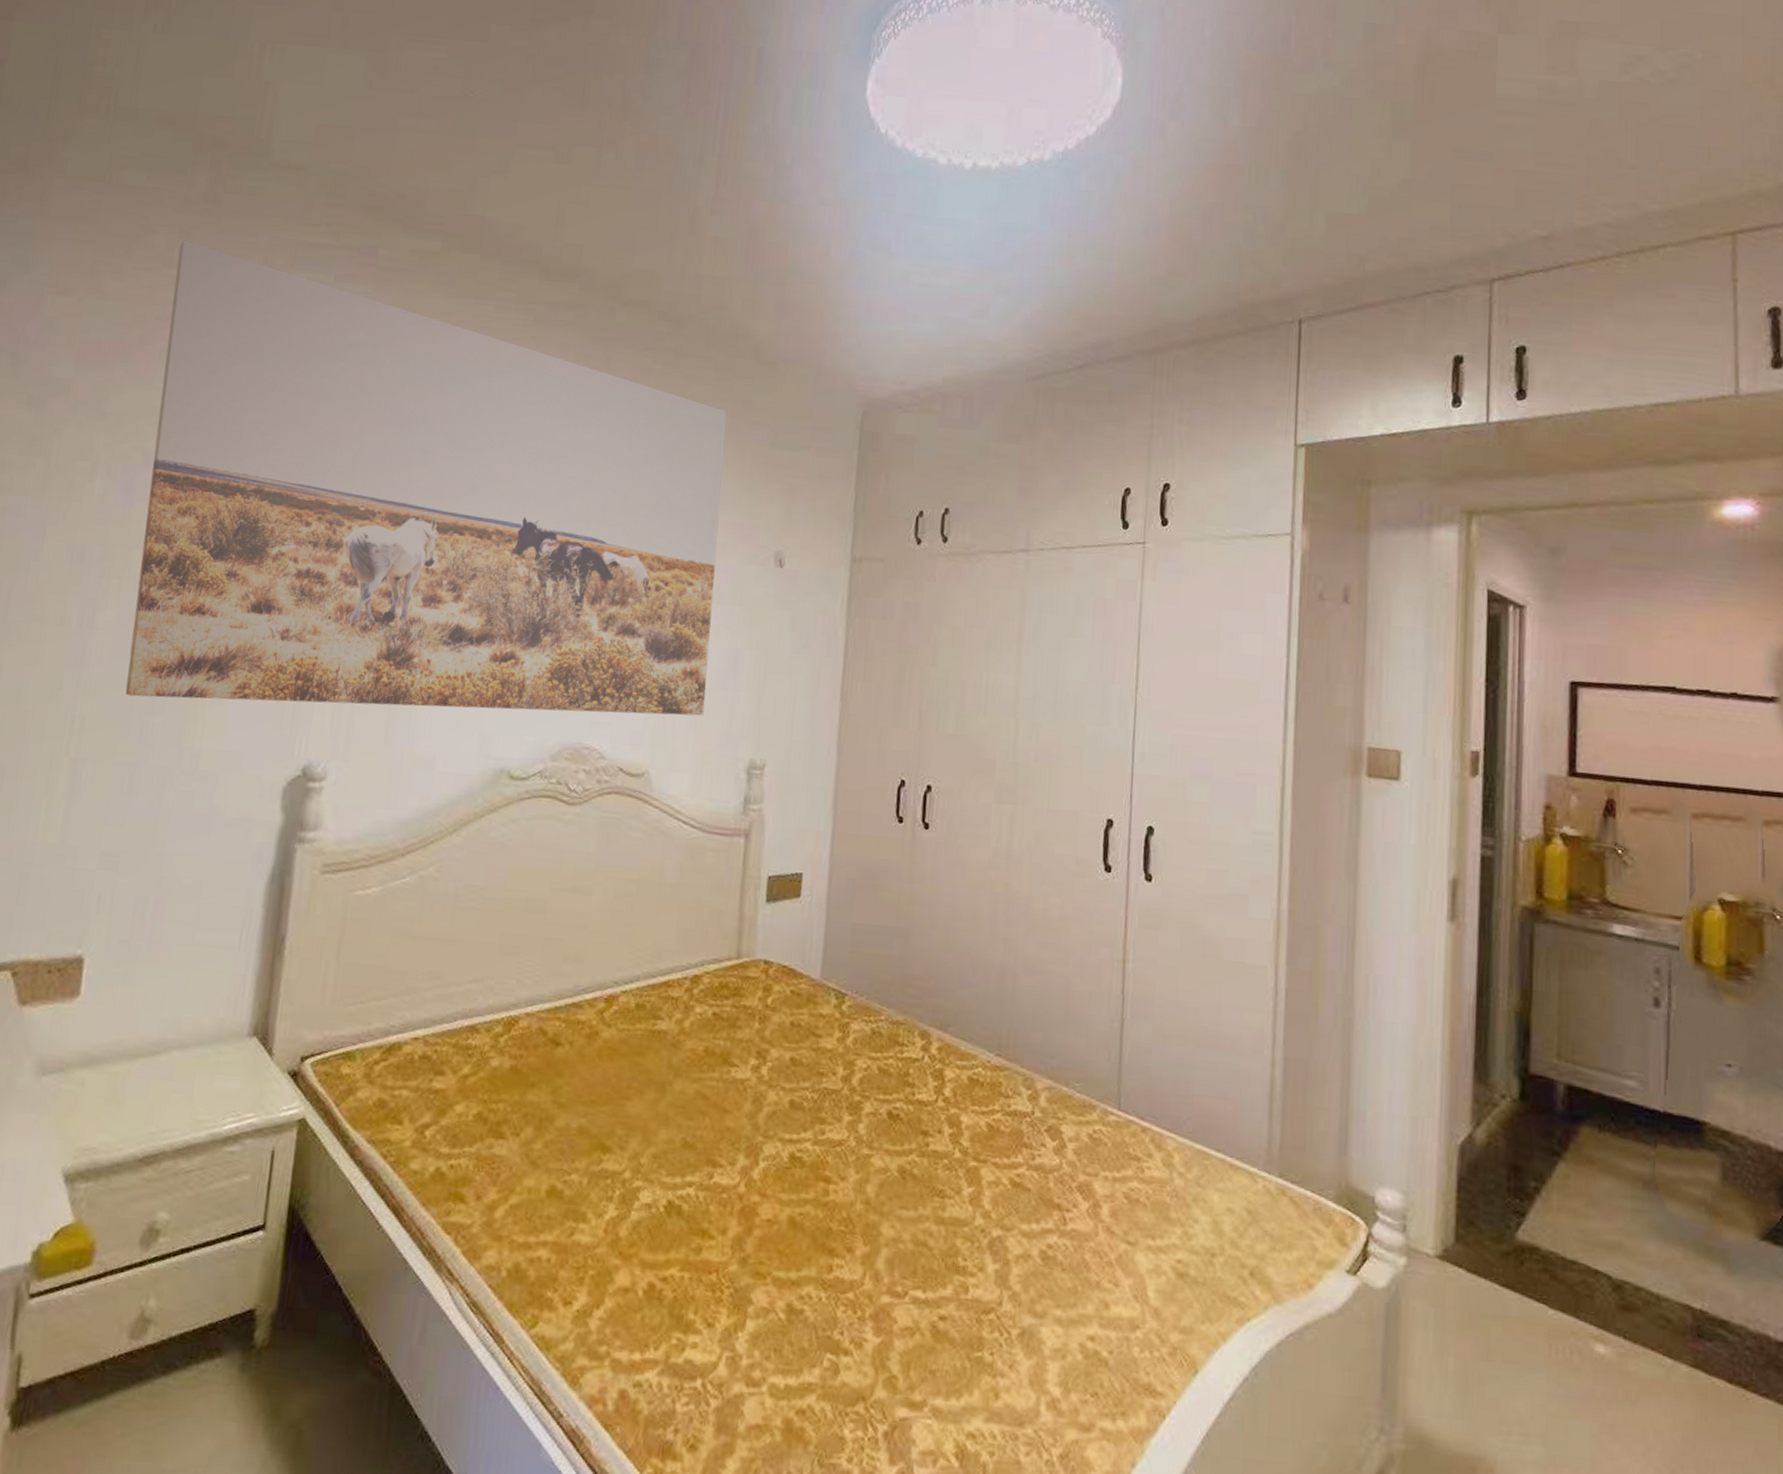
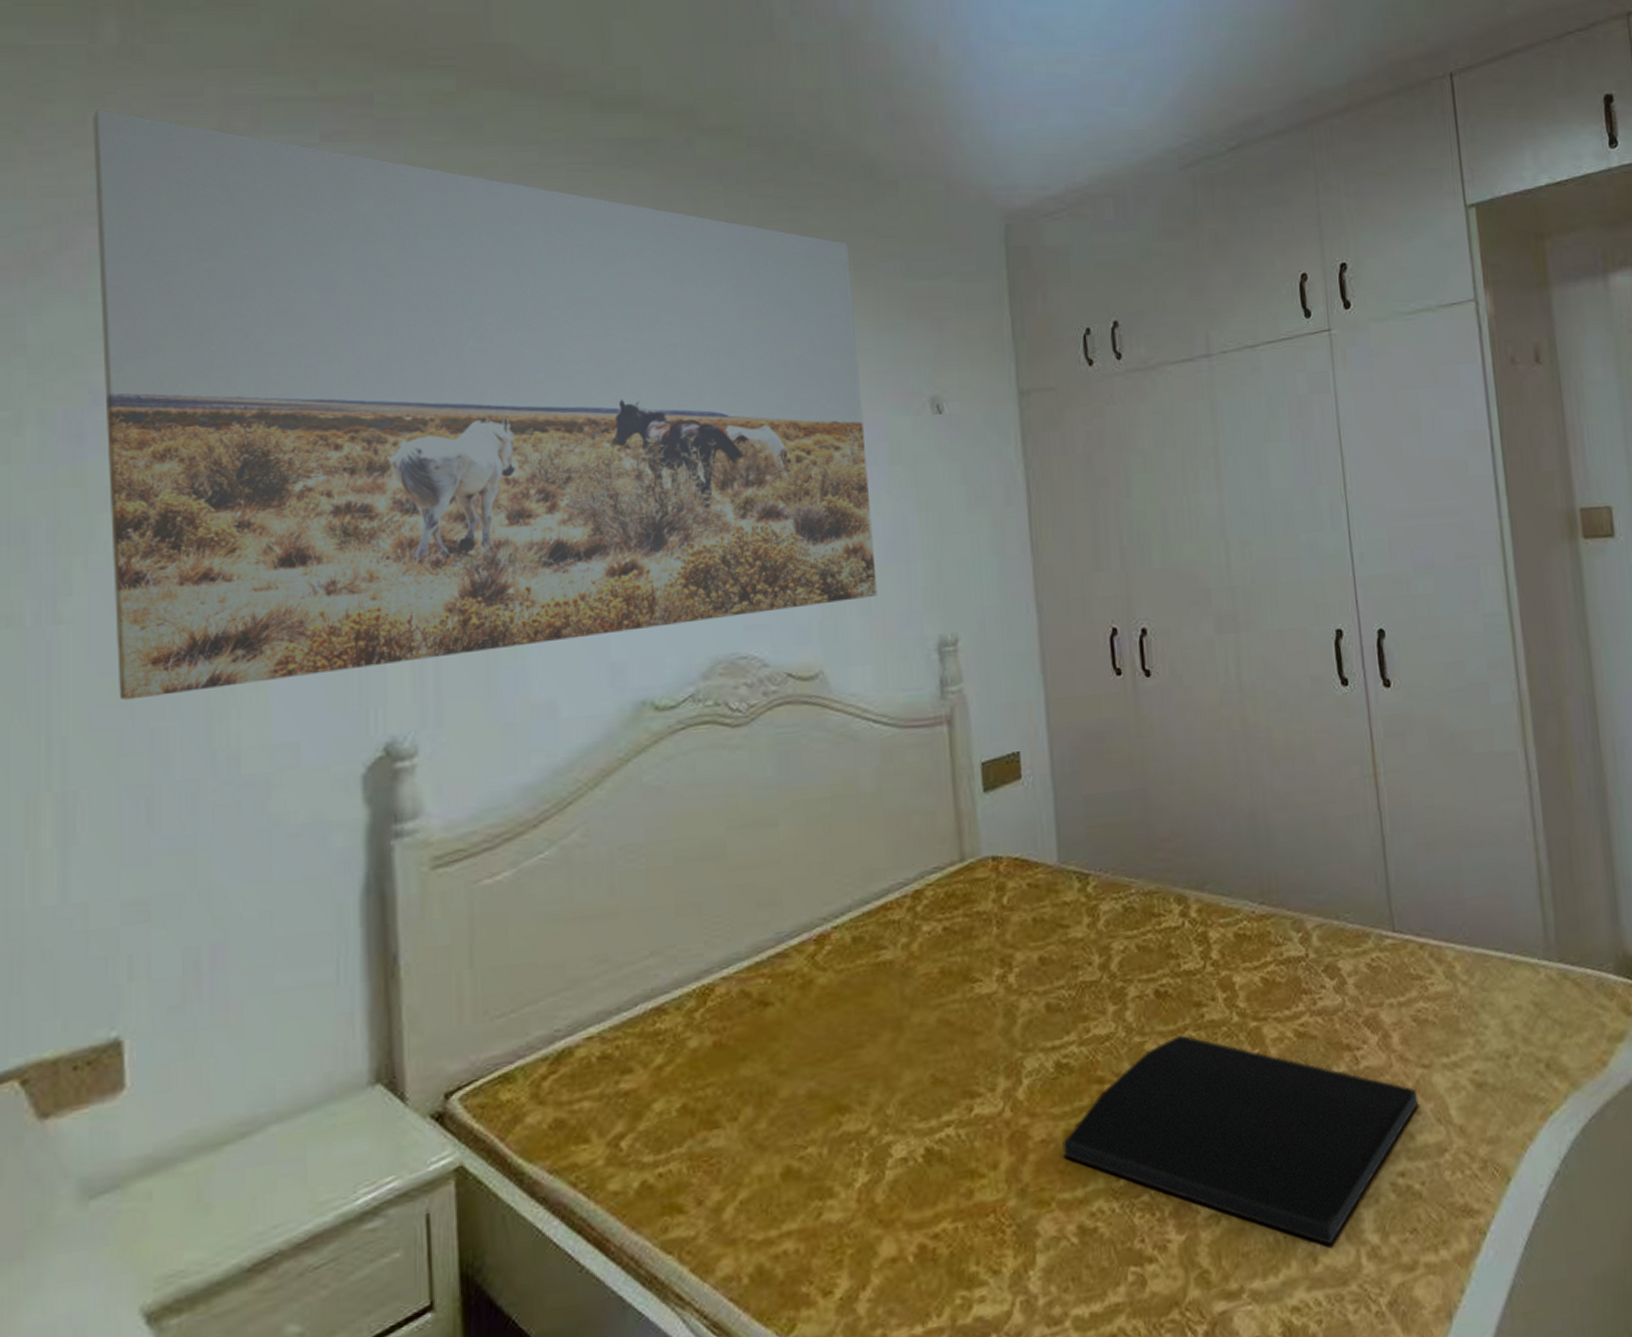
desk pad: none [784,1157,1119,1386] -> present [1062,1035,1419,1246]

